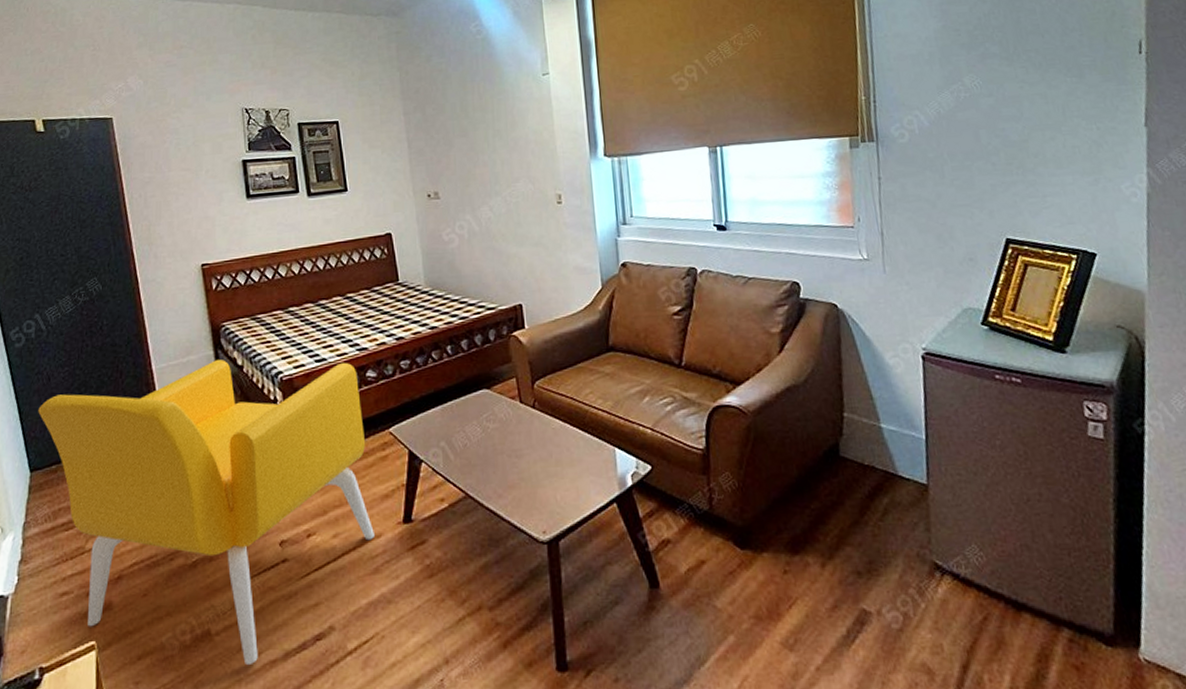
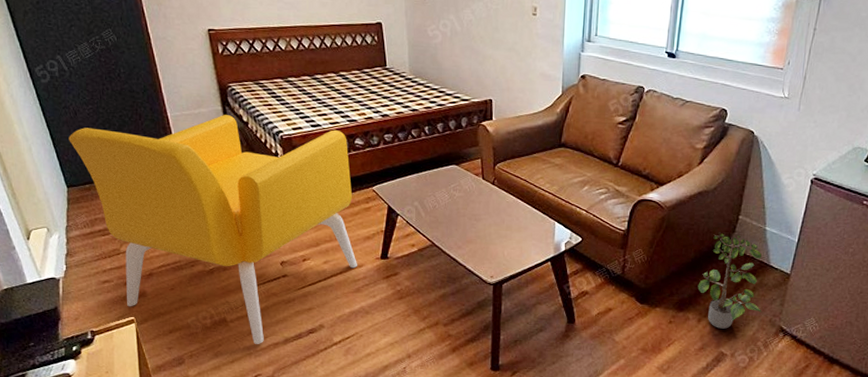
potted plant: none [810,437,904,574] -> present [697,232,762,329]

